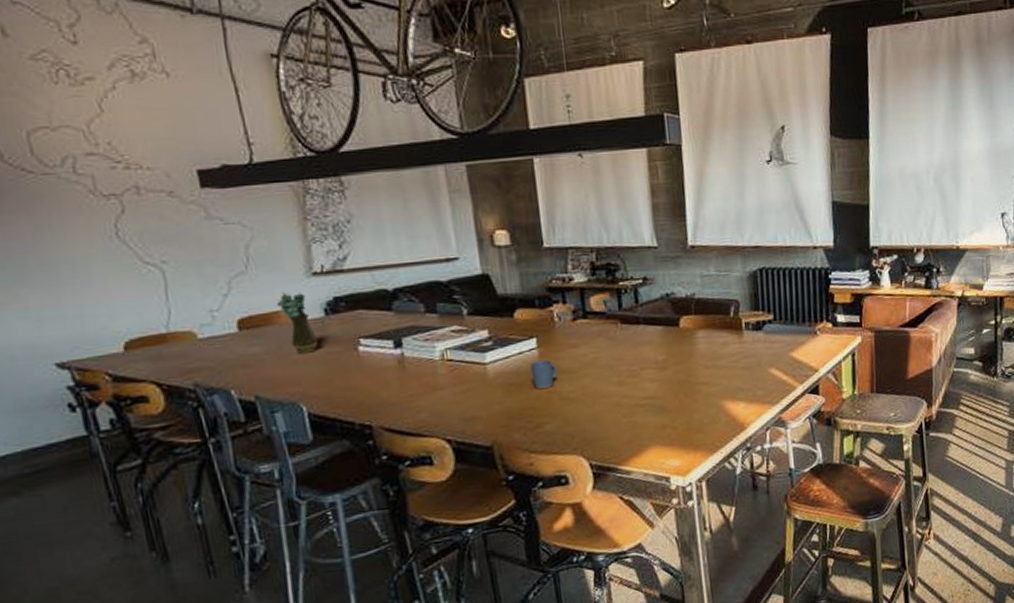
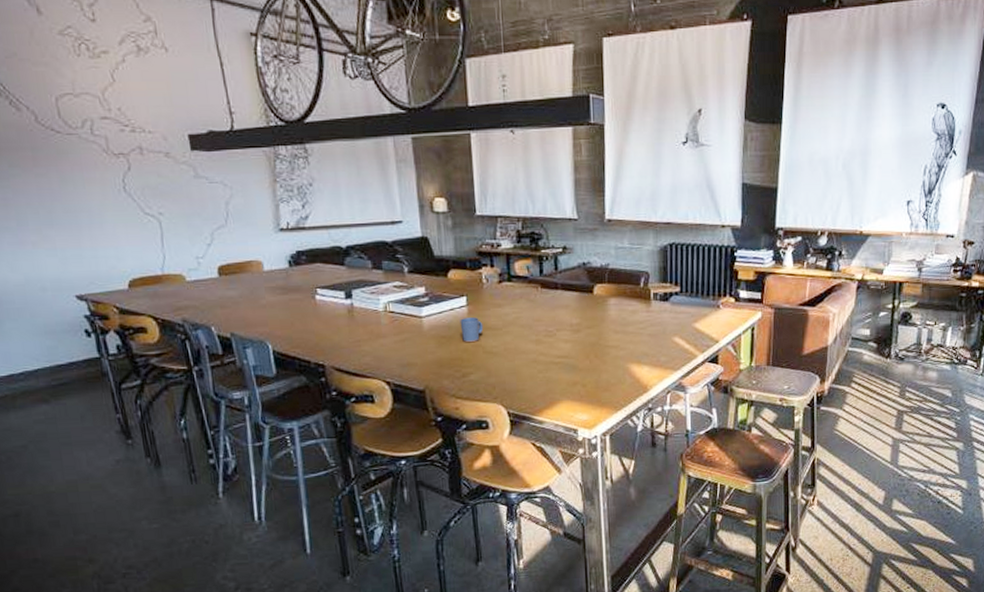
vase: present [276,291,318,354] -> none [249,244,282,299]

